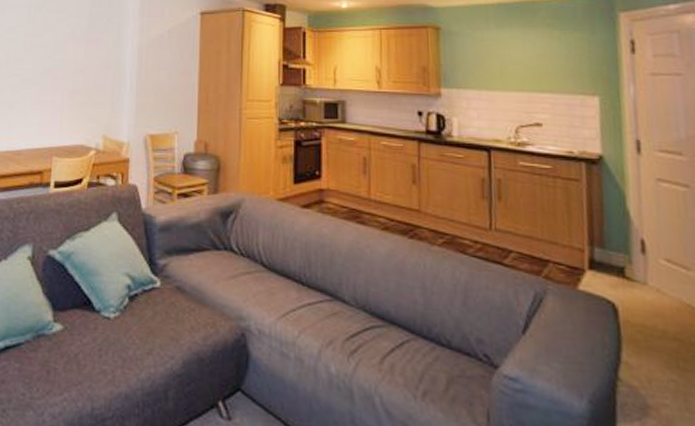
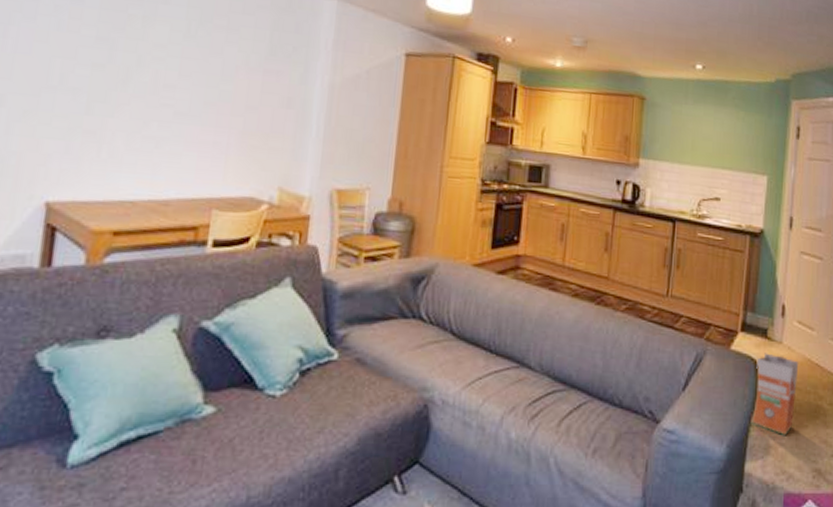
waste bin: none [615,295,678,396] -> present [750,353,799,436]

